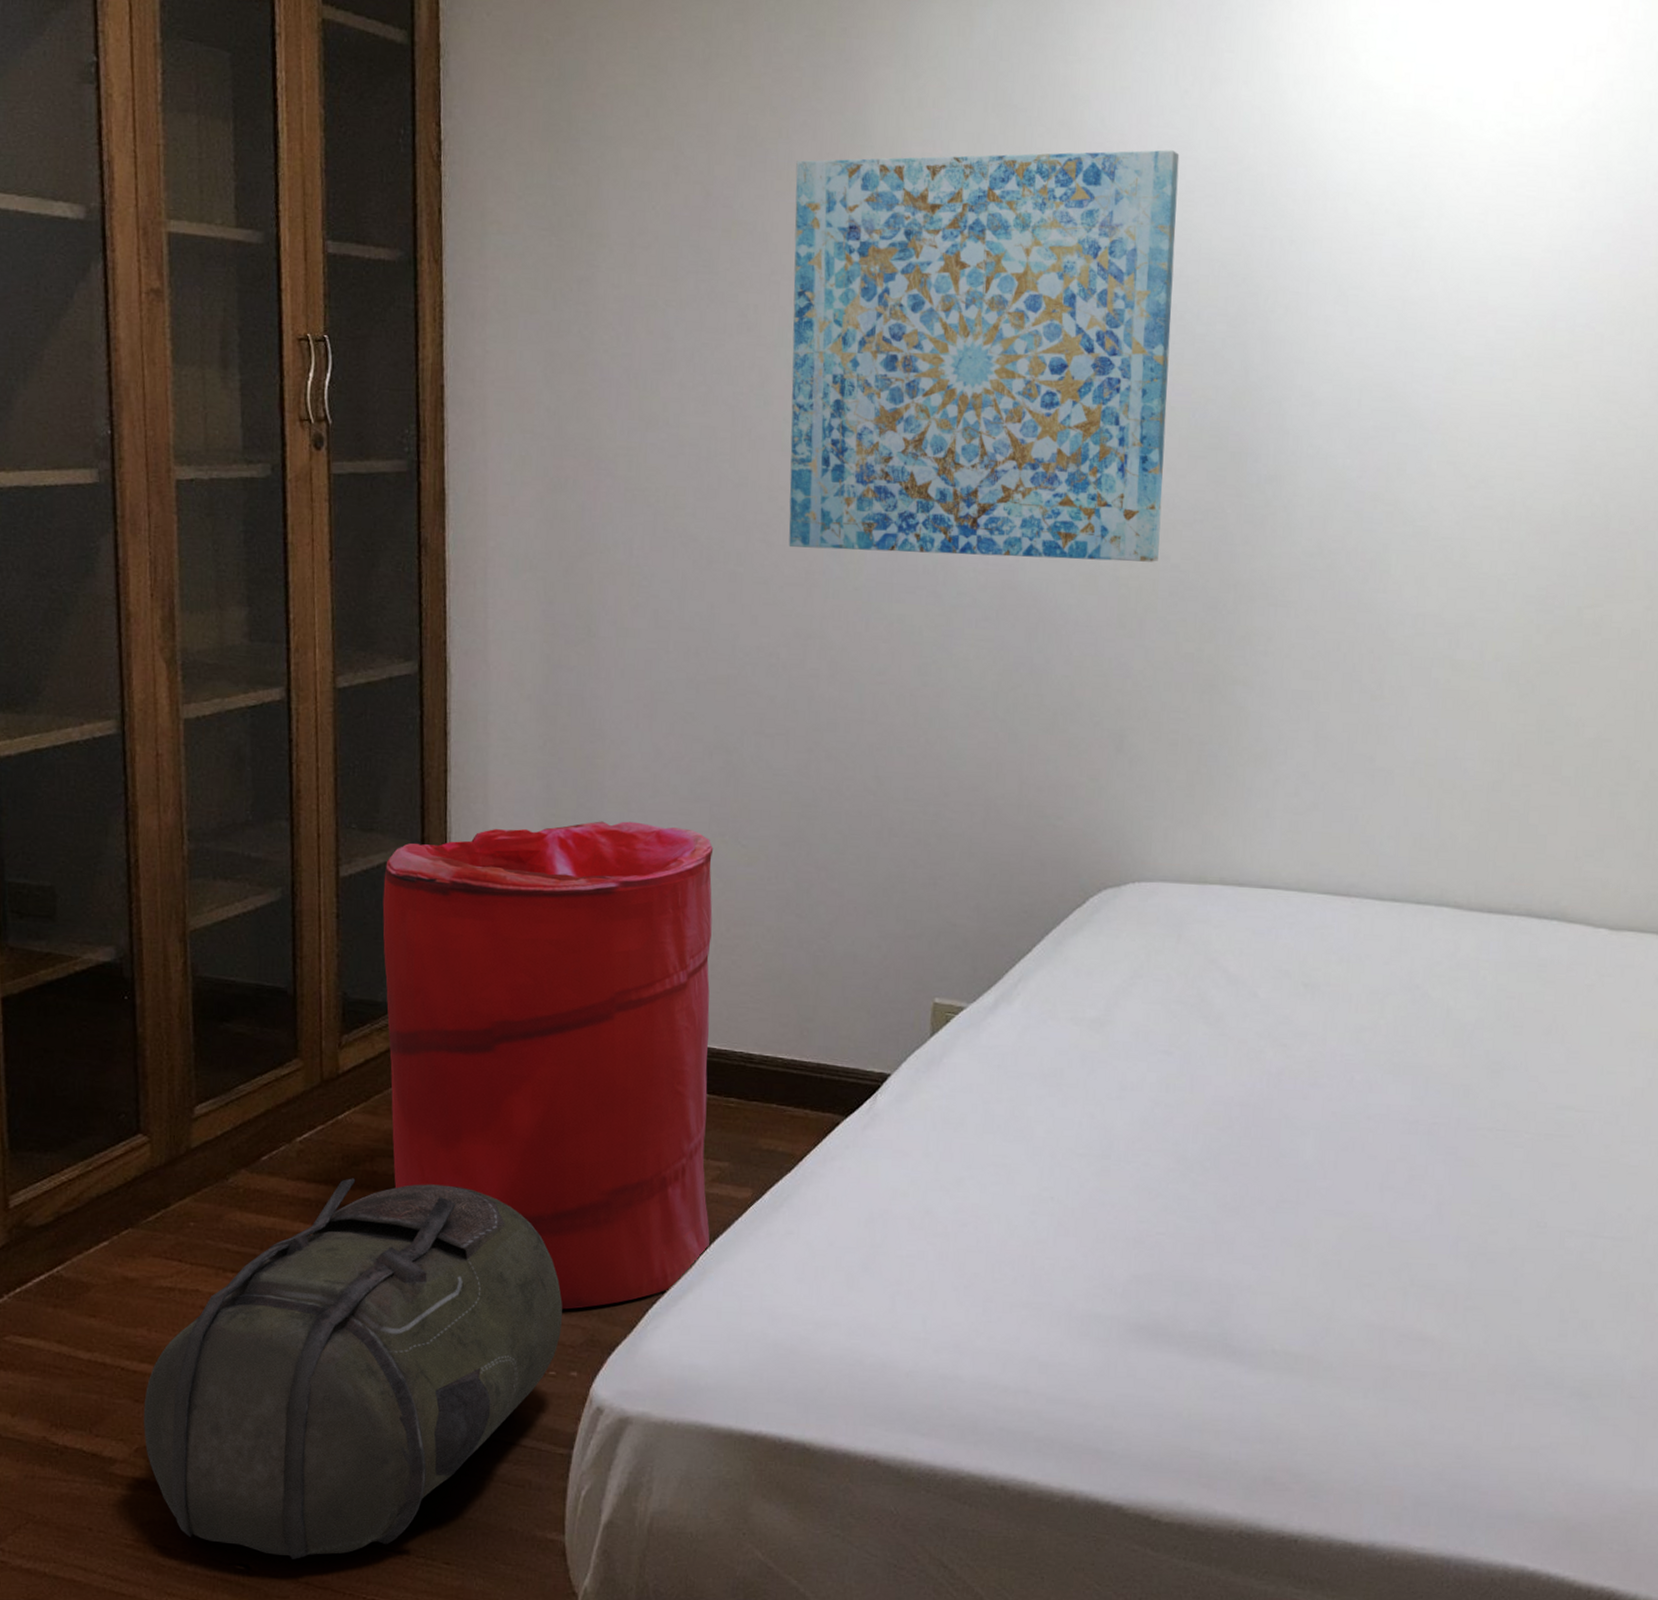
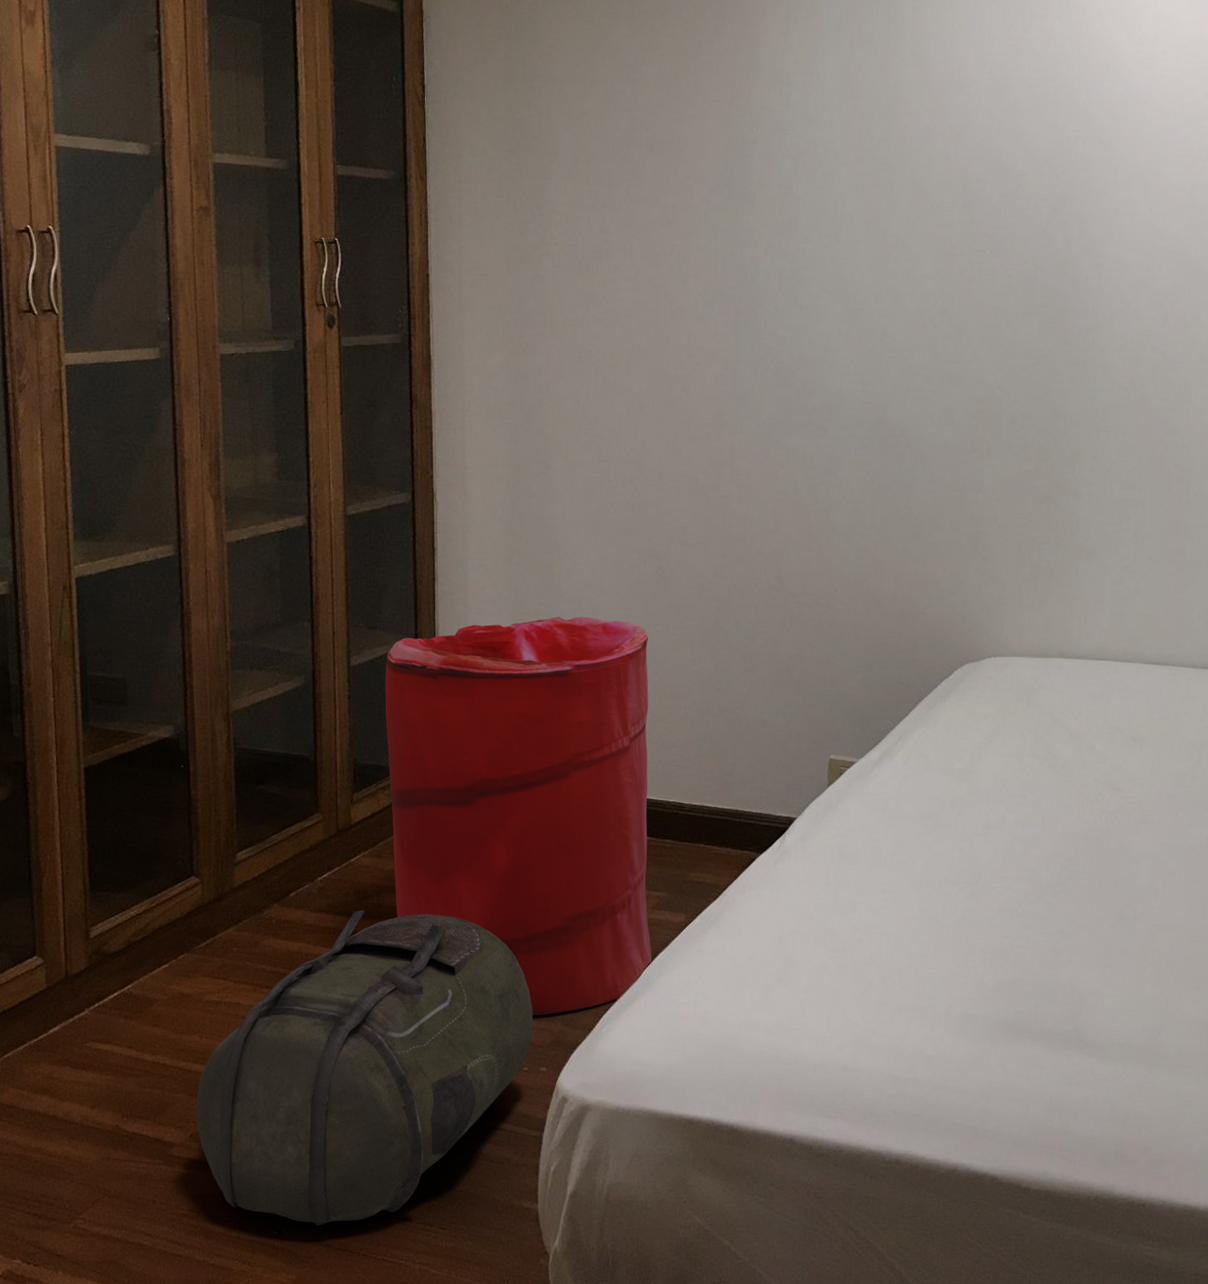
wall art: present [788,150,1180,562] -> none [703,72,1008,399]

